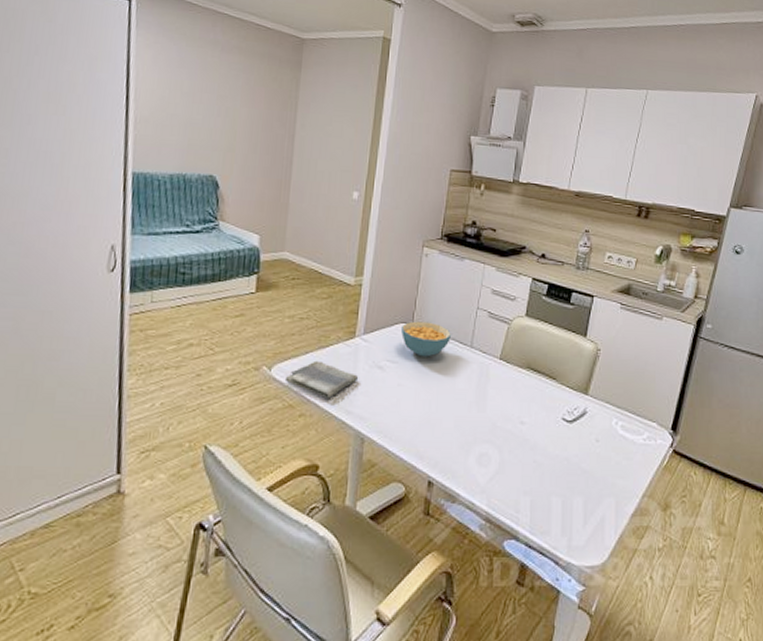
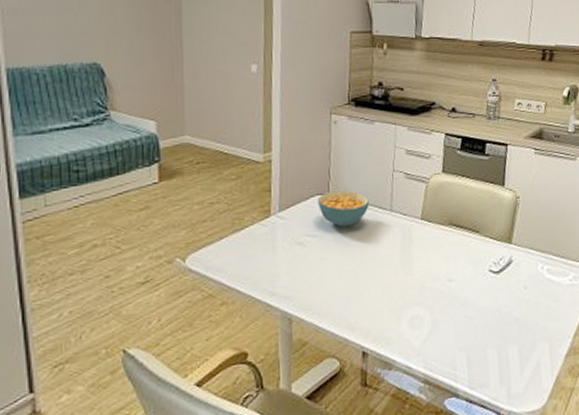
dish towel: present [286,360,358,399] -> none [202,245,278,284]

